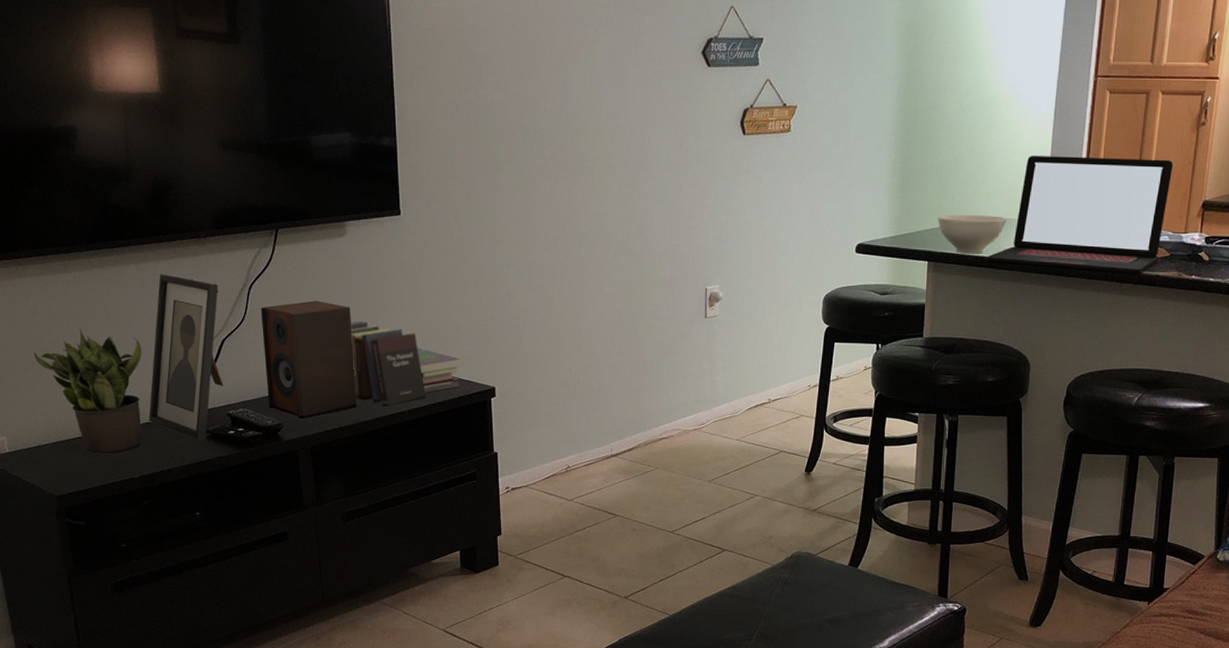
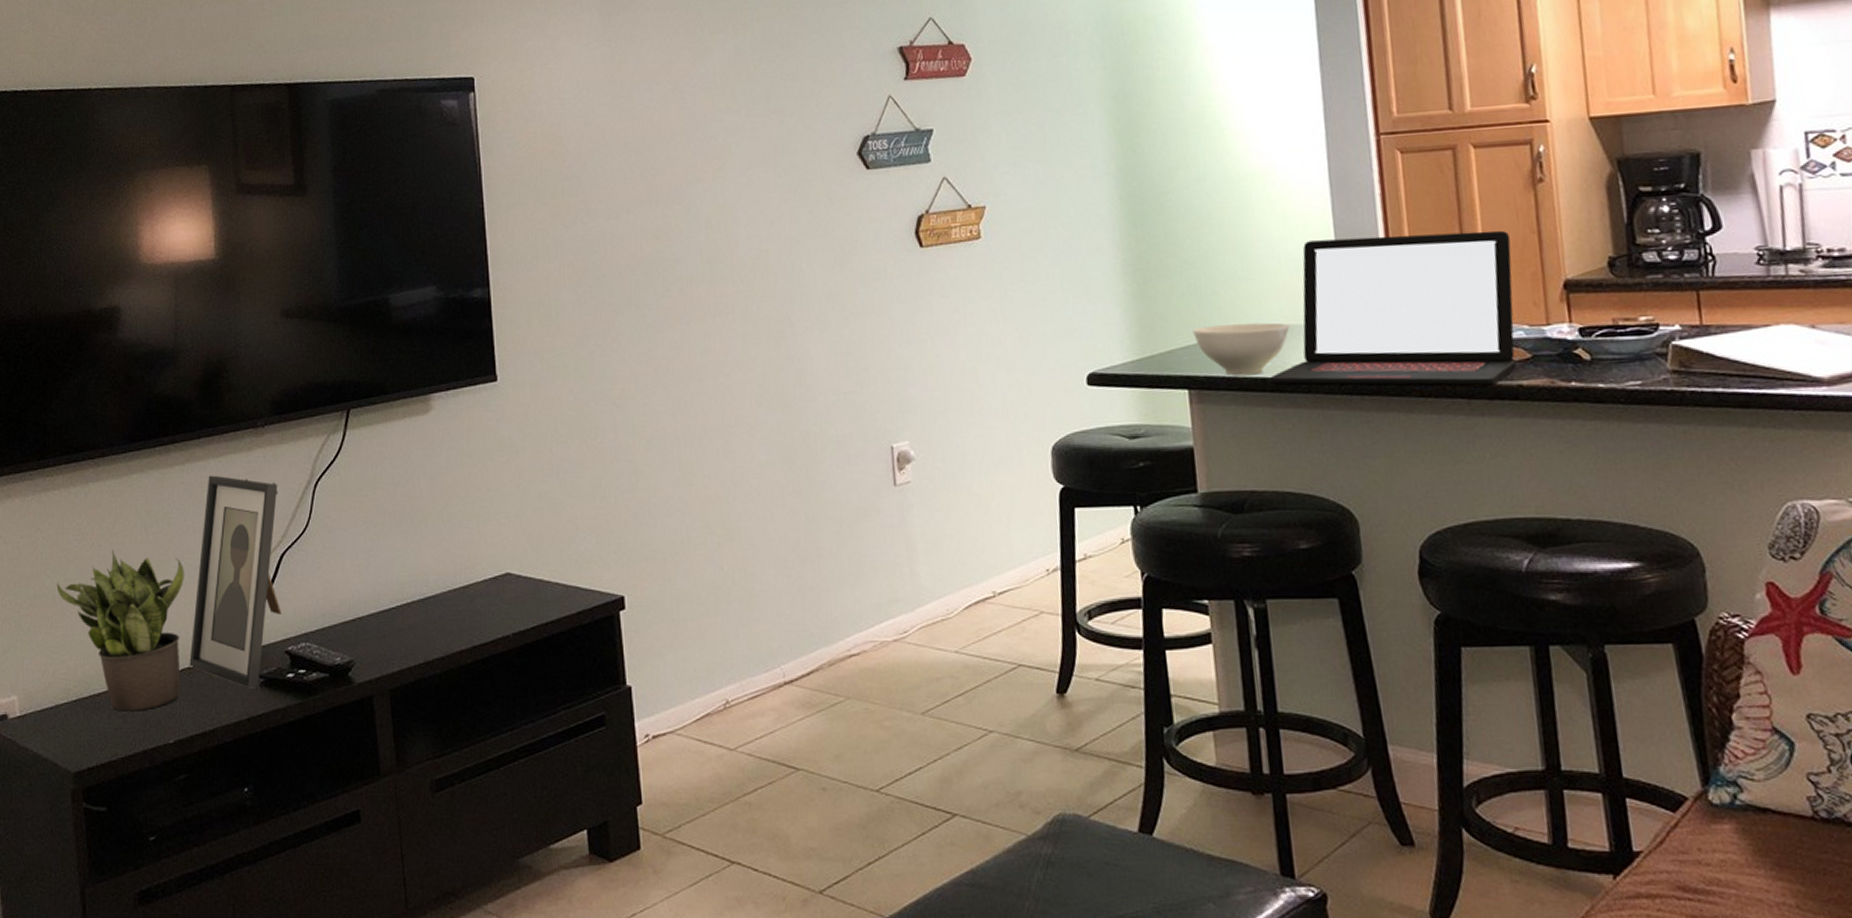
speaker: present [260,300,356,419] -> none [327,496,447,653]
books: present [350,321,427,407] -> none [437,519,536,631]
books: present [417,348,462,394] -> none [522,550,580,610]

